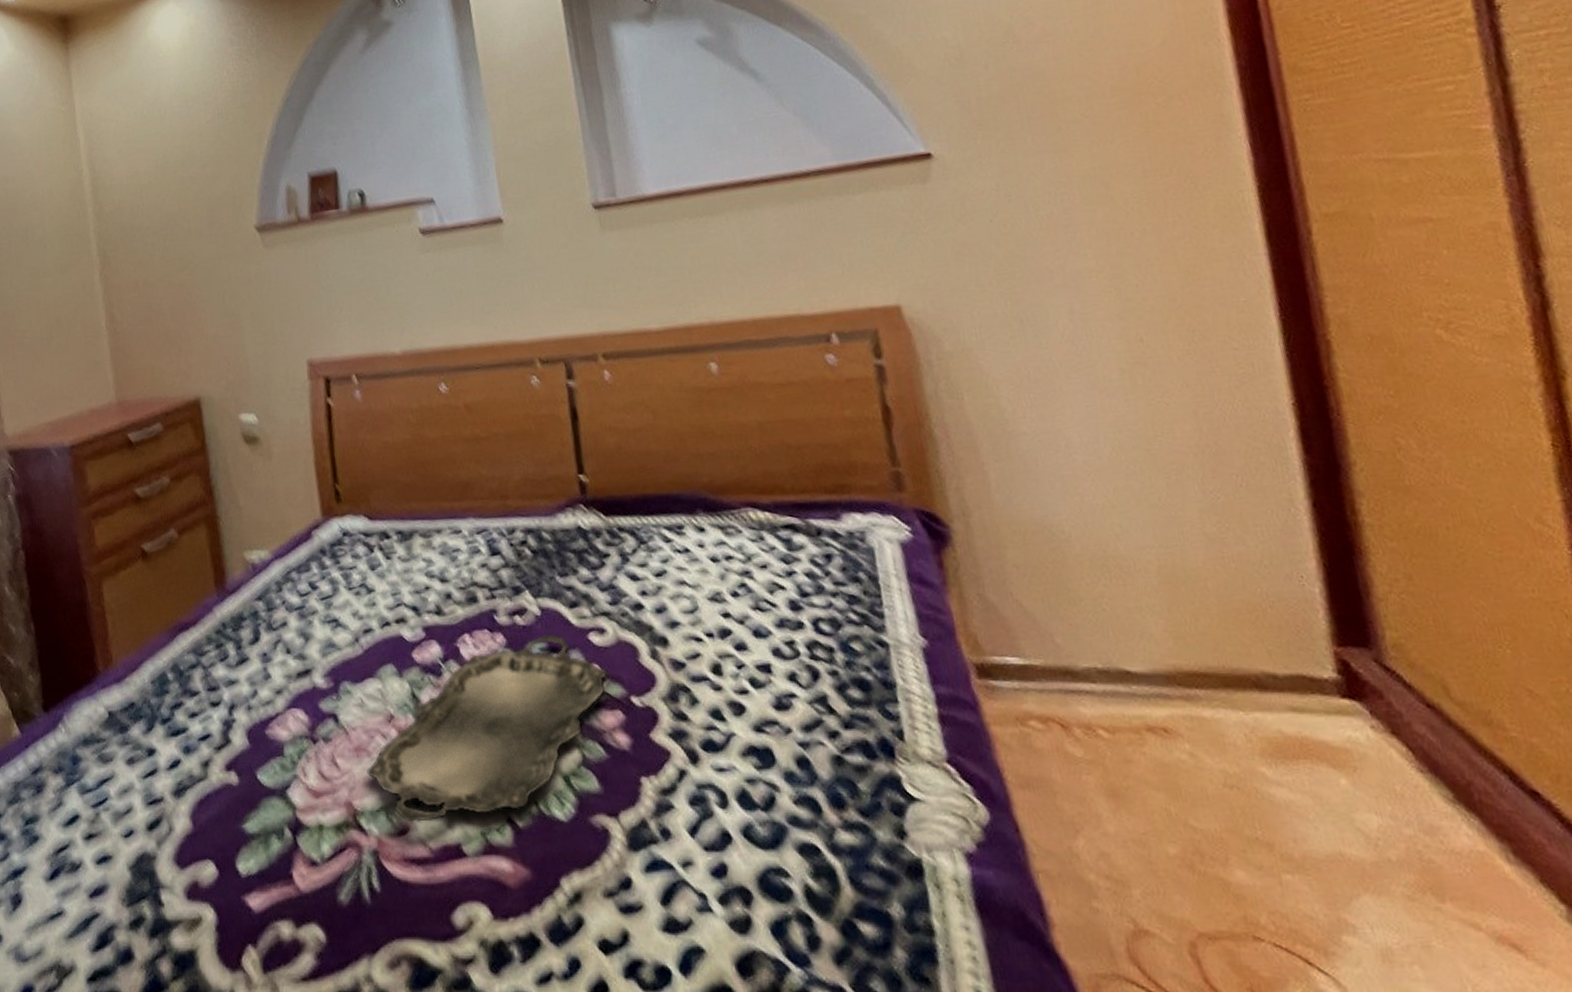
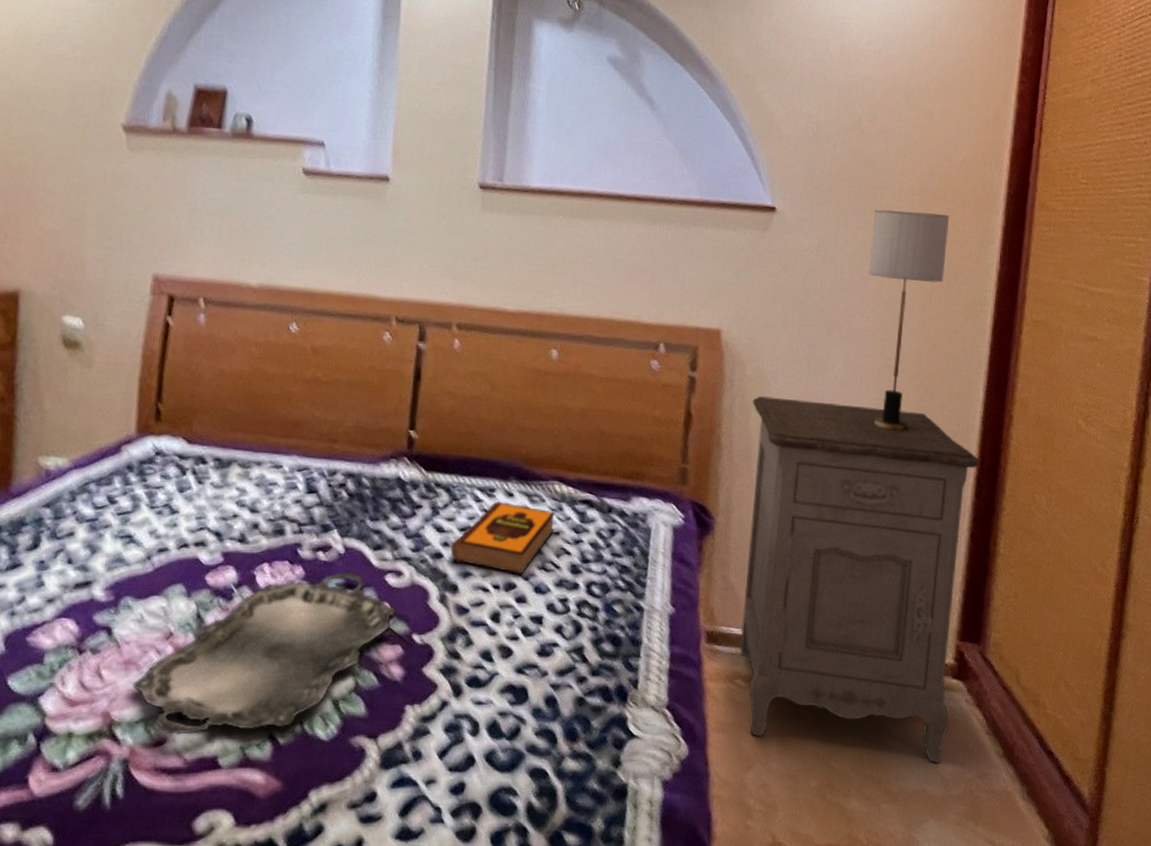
hardback book: none [649,539,761,619] -> present [450,501,556,575]
nightstand: none [960,358,1356,816] -> present [740,396,980,763]
table lamp: none [1059,111,1180,387] -> present [869,209,949,431]

